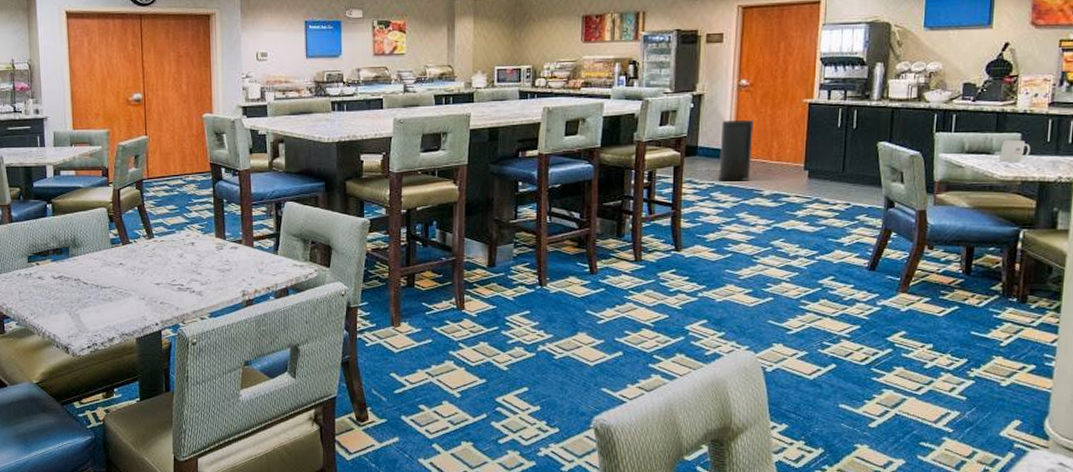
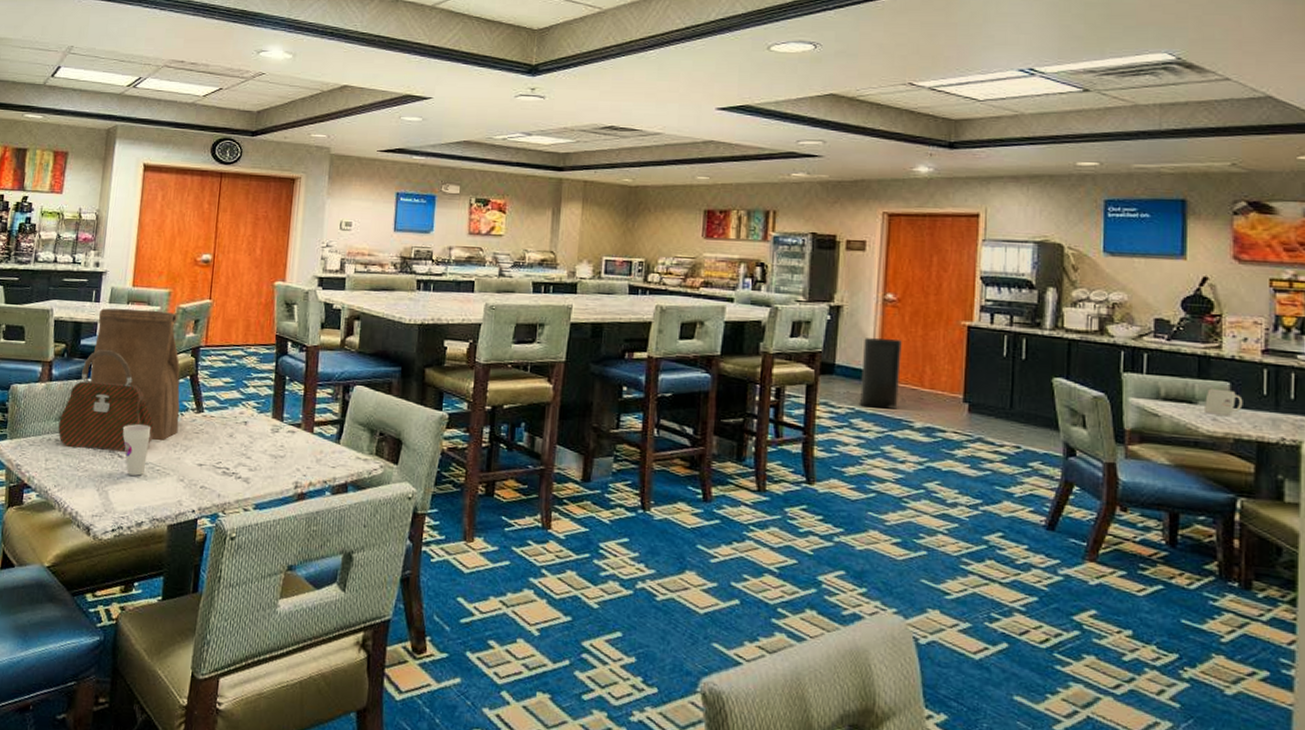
handbag: none [25,190,112,280] -> present [58,349,154,452]
paper bag: none [46,150,134,266] -> present [90,308,180,440]
cup: none [83,254,110,299] -> present [122,424,152,476]

